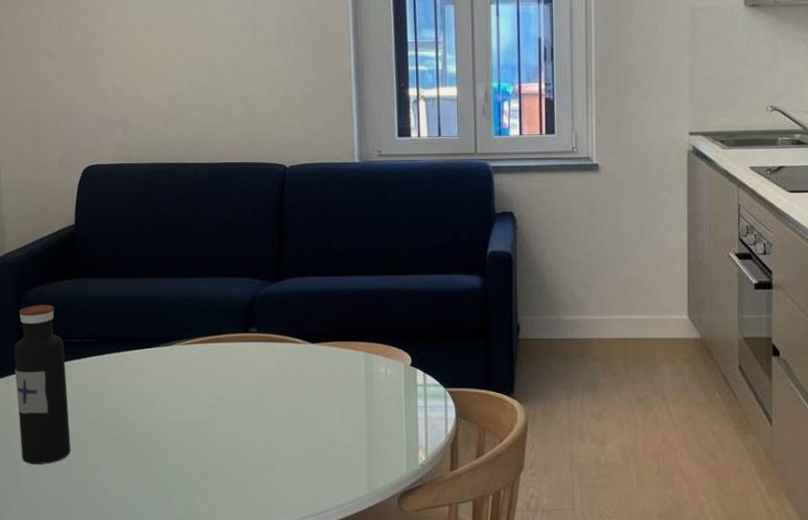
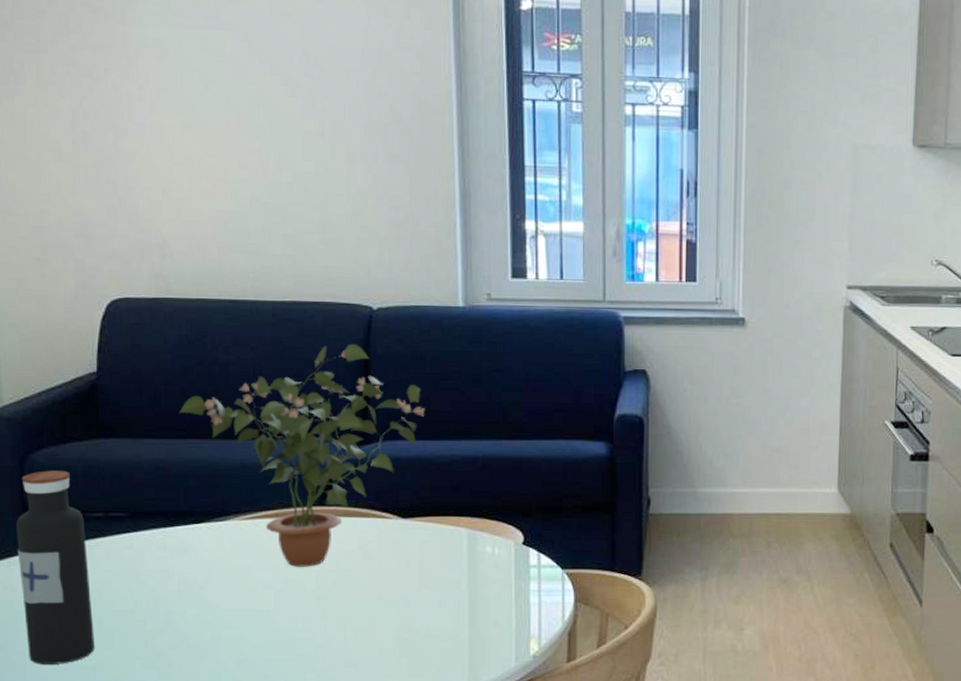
potted plant: none [136,196,329,385] -> present [179,343,425,567]

